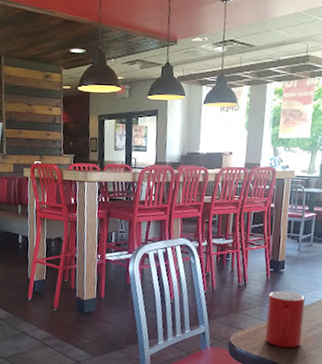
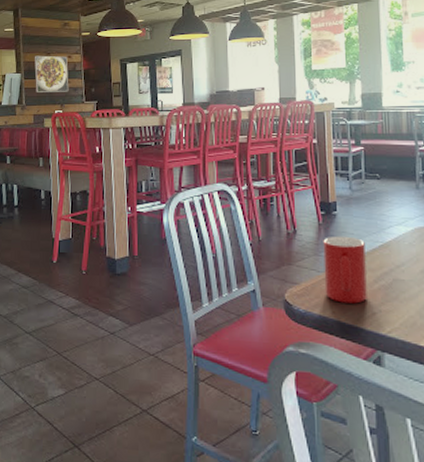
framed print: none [15,106,49,144] -> present [34,55,69,92]

